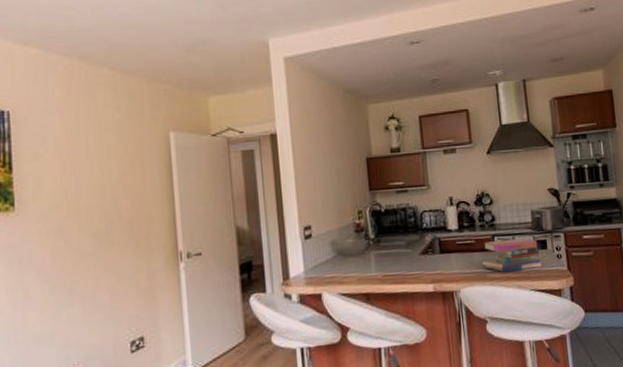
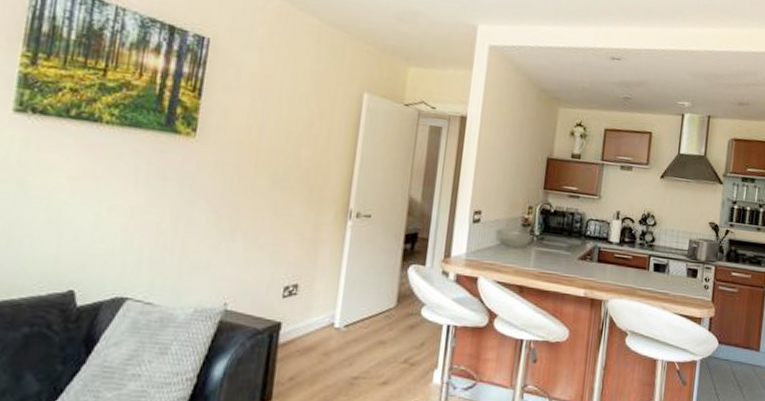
books: present [481,238,542,272] -> none [634,260,690,294]

